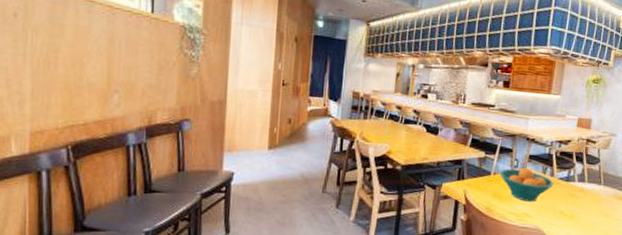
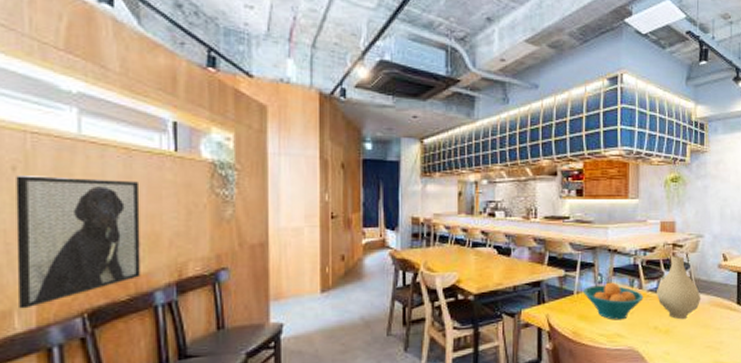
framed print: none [15,22,120,137] -> present [16,176,140,309]
vase: none [566,149,607,208] -> present [657,255,701,320]

